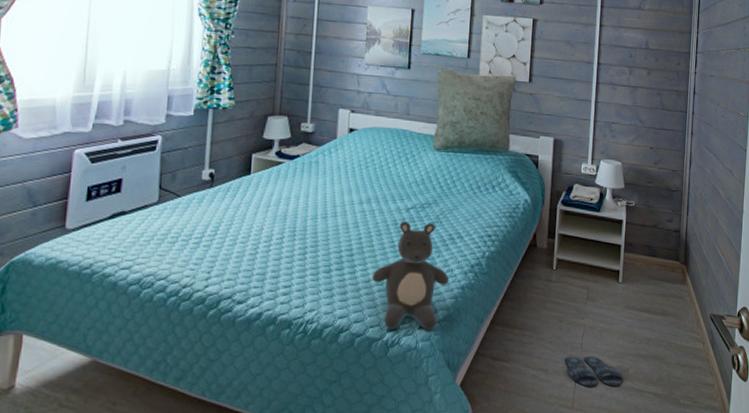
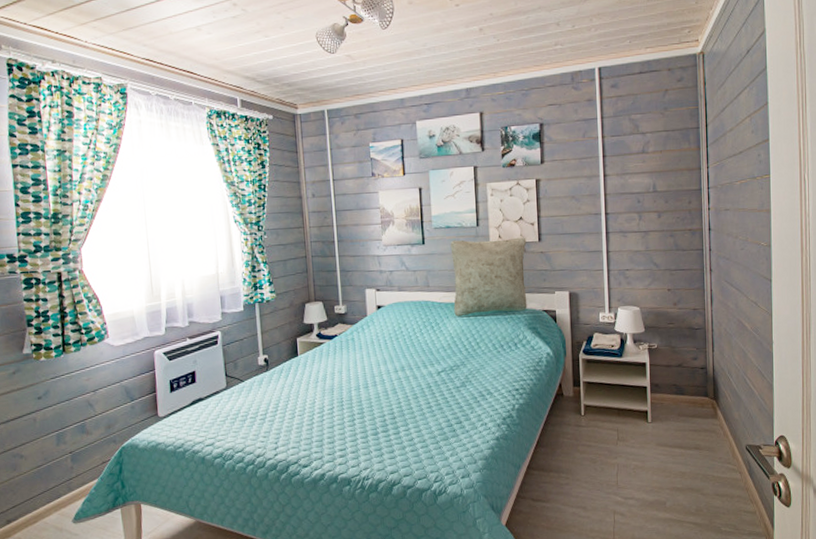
teddy bear: present [371,221,450,330] -> none [414,383,485,480]
slippers: present [564,356,623,388] -> none [601,492,662,522]

